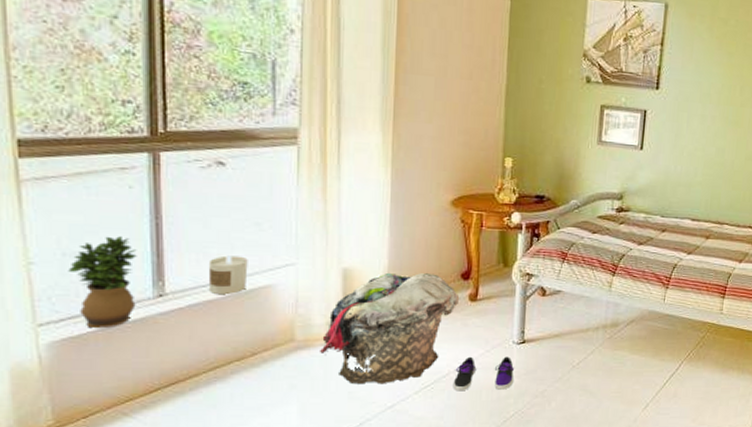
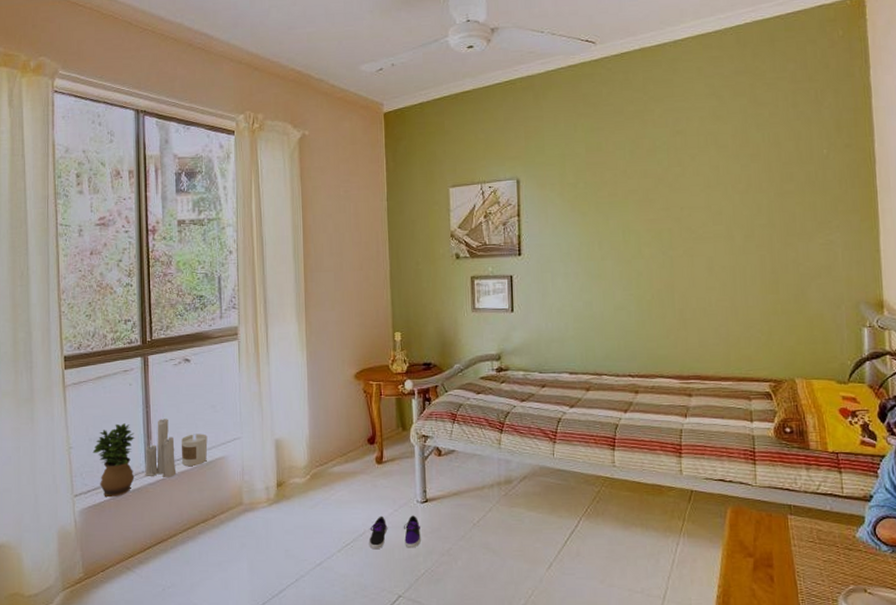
candle: none [151,227,201,308] -> present [144,413,177,478]
laundry basket: present [319,272,460,385] -> none [261,440,368,543]

